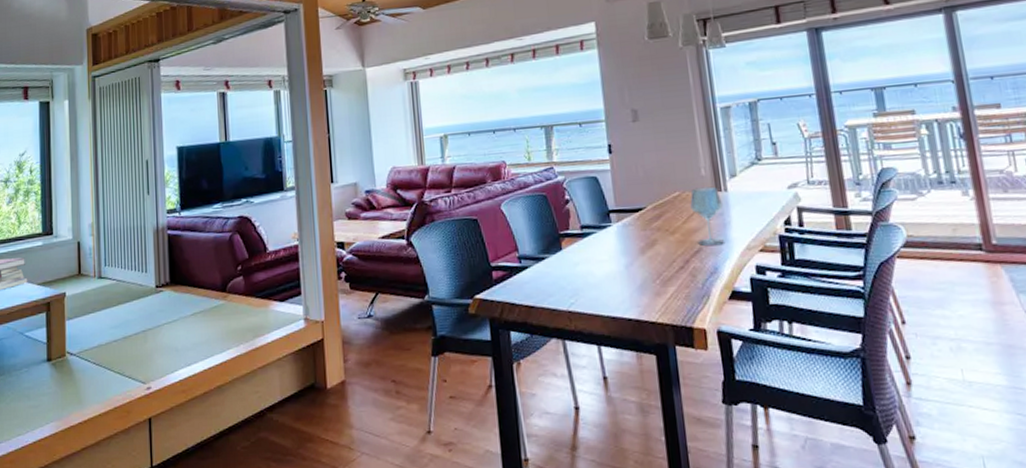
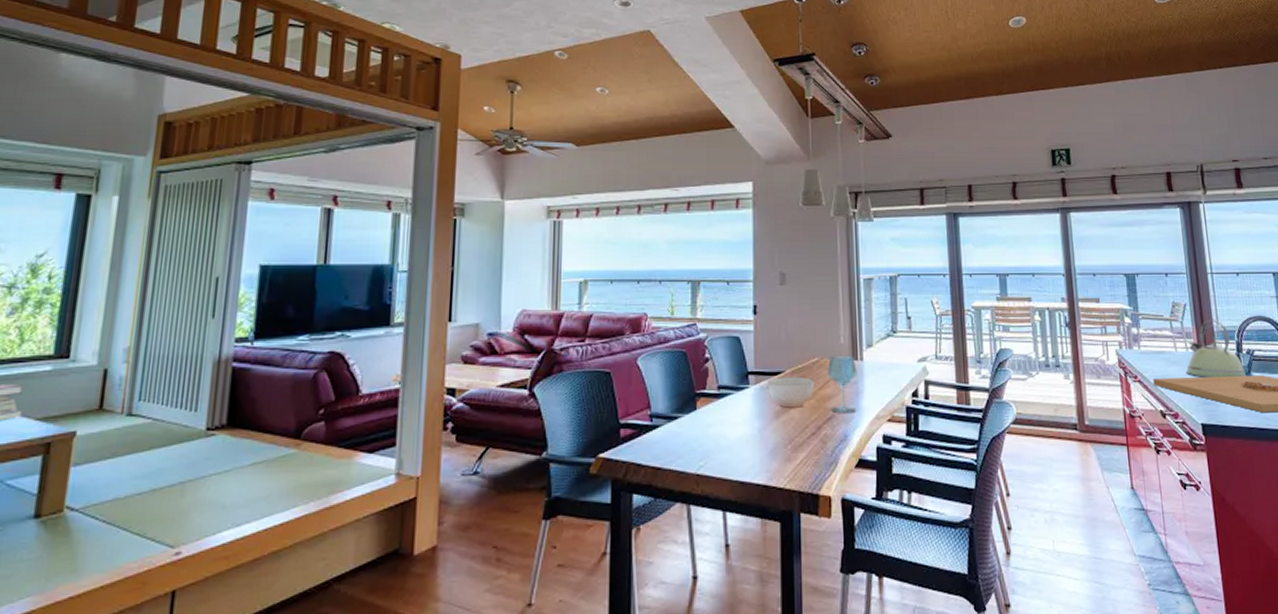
bowl: none [629,211,679,244] -> present [767,376,815,408]

